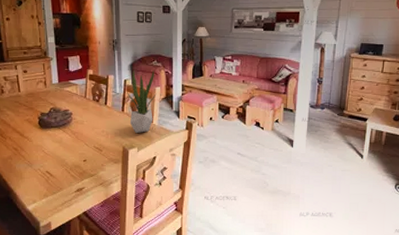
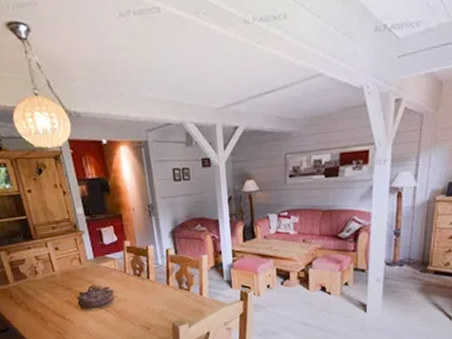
potted plant: present [127,69,157,134] -> none [170,235,204,309]

